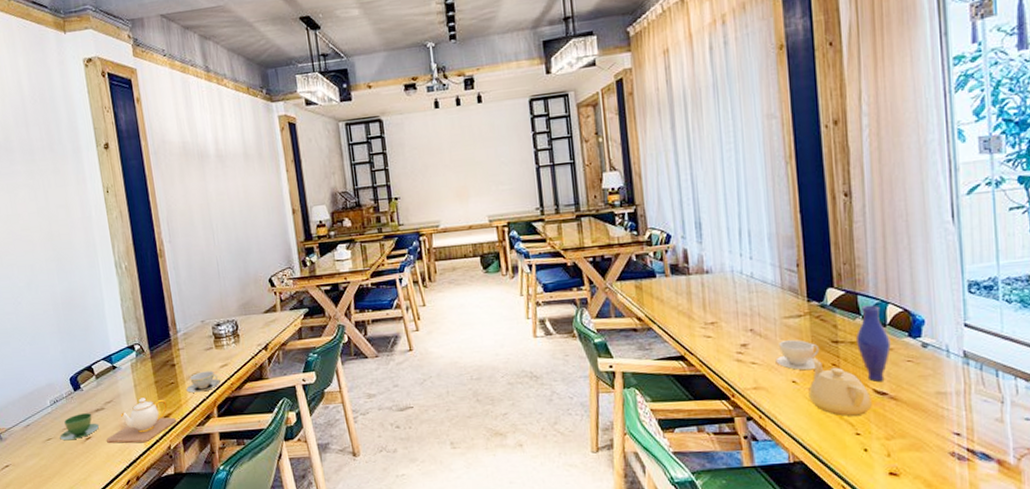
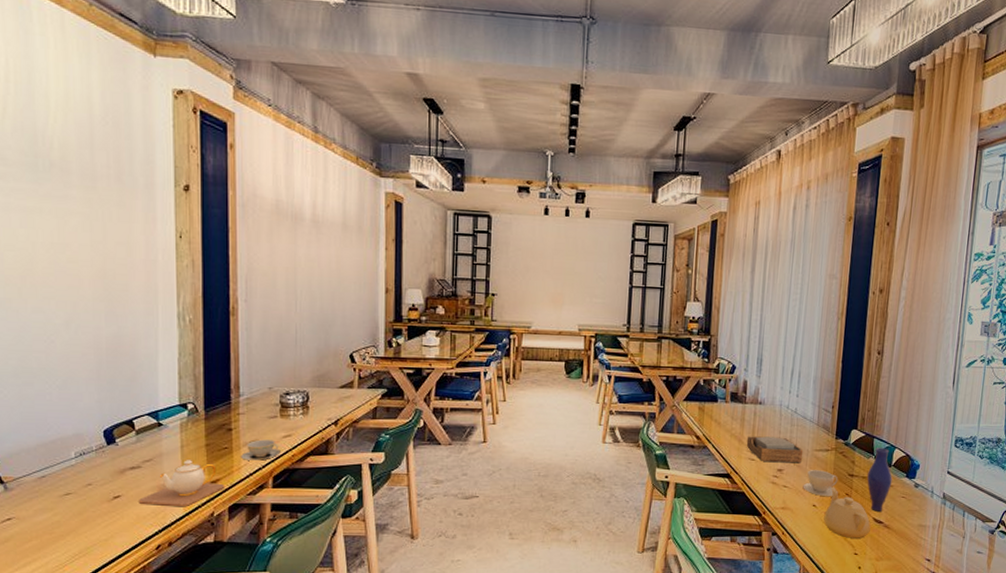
teacup: present [60,413,100,441] -> none [81,470,133,497]
napkin holder: none [697,307,770,337] -> present [746,436,804,463]

